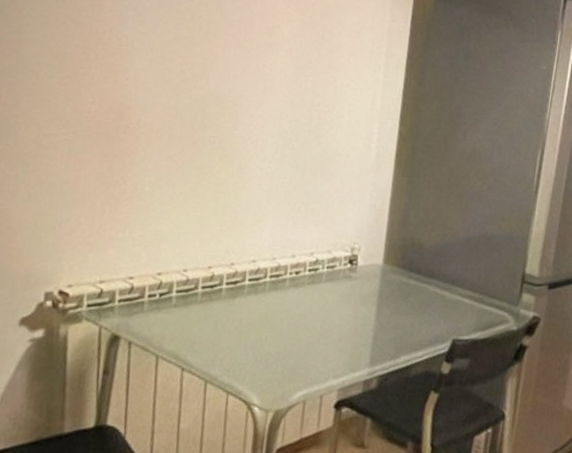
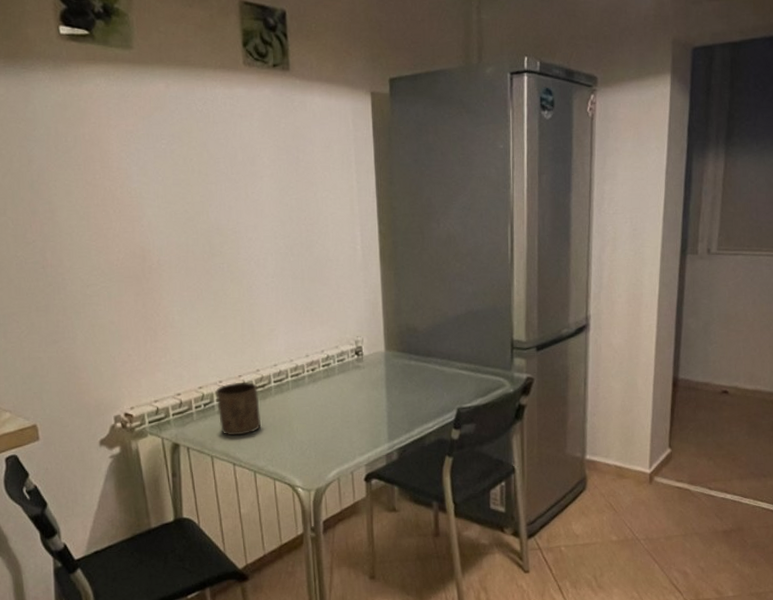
cup: none [174,273,229,336] -> present [215,382,262,436]

